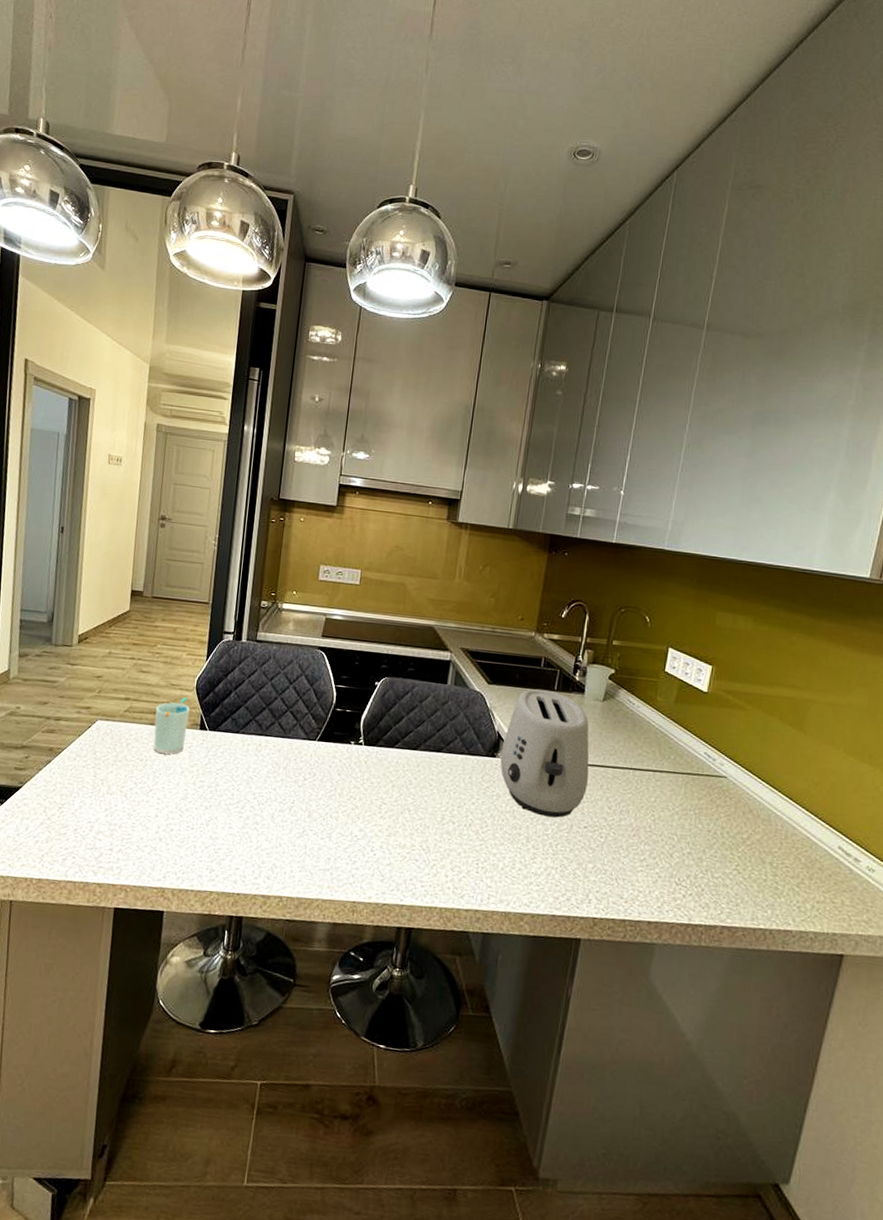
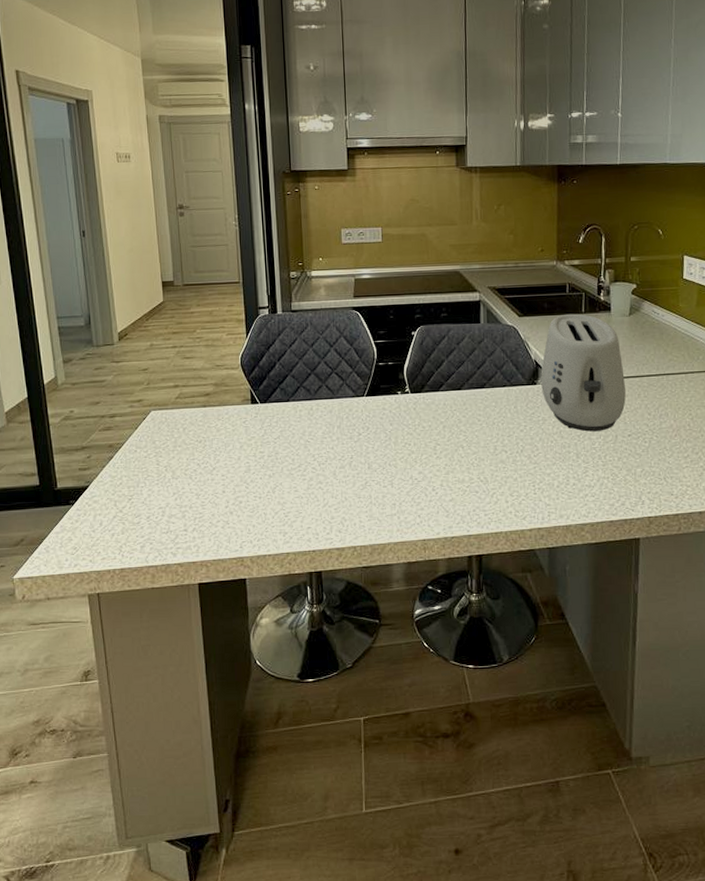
cup: present [153,698,190,755] -> none [205,376,239,433]

